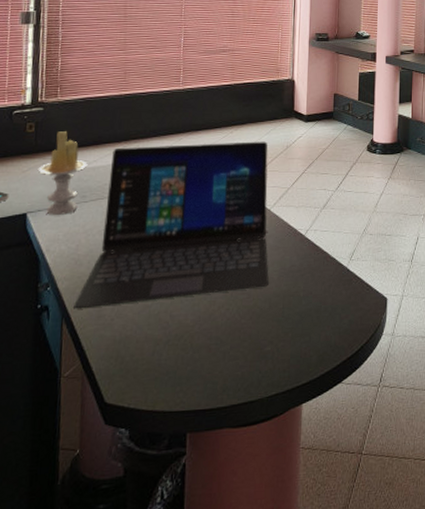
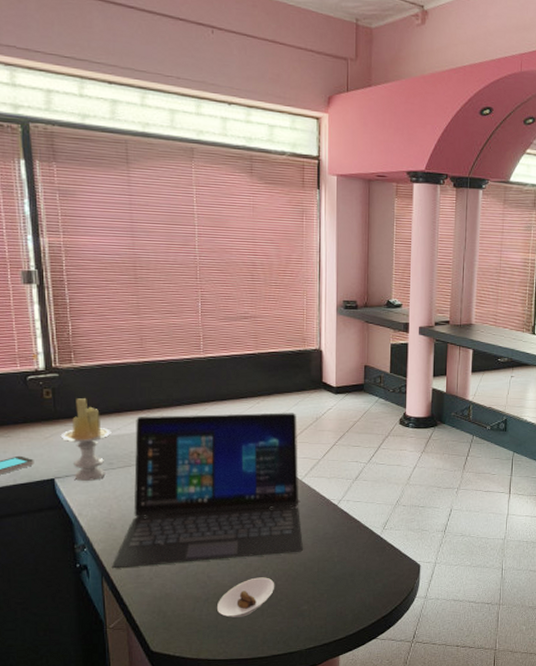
saucer: none [178,315,238,362] -> present [217,577,274,618]

